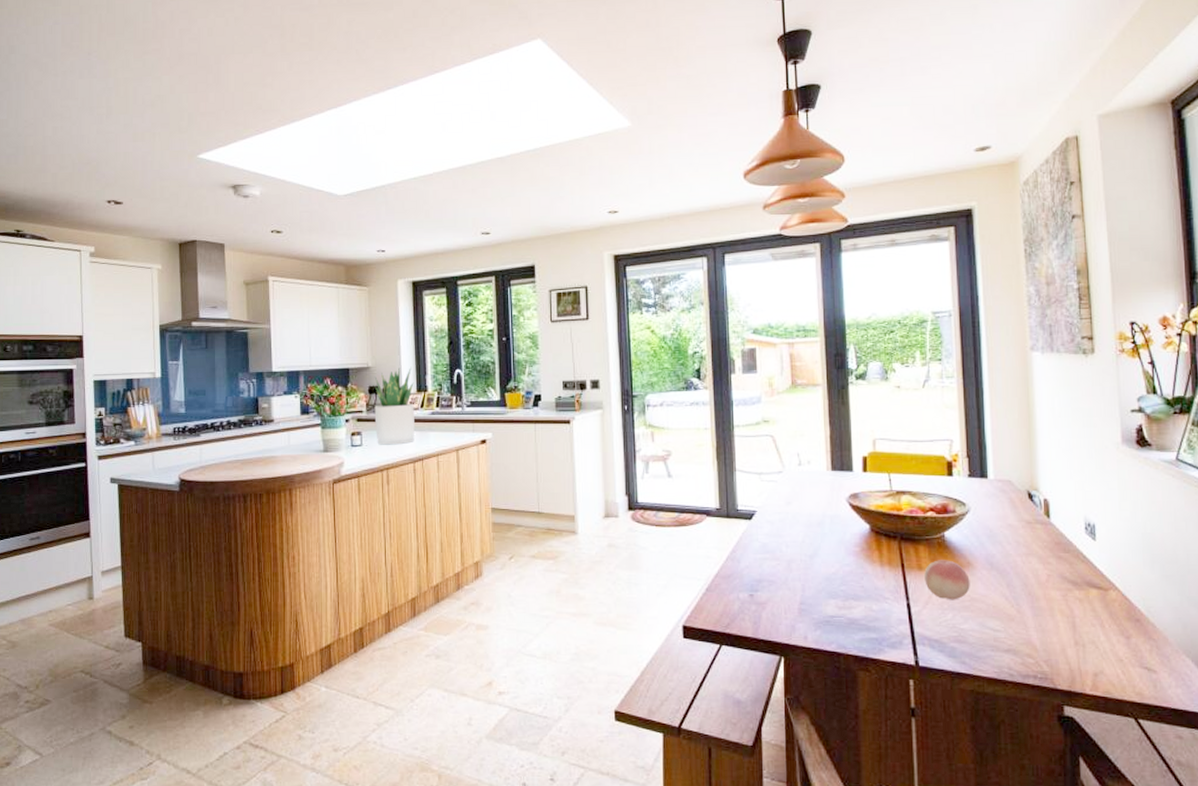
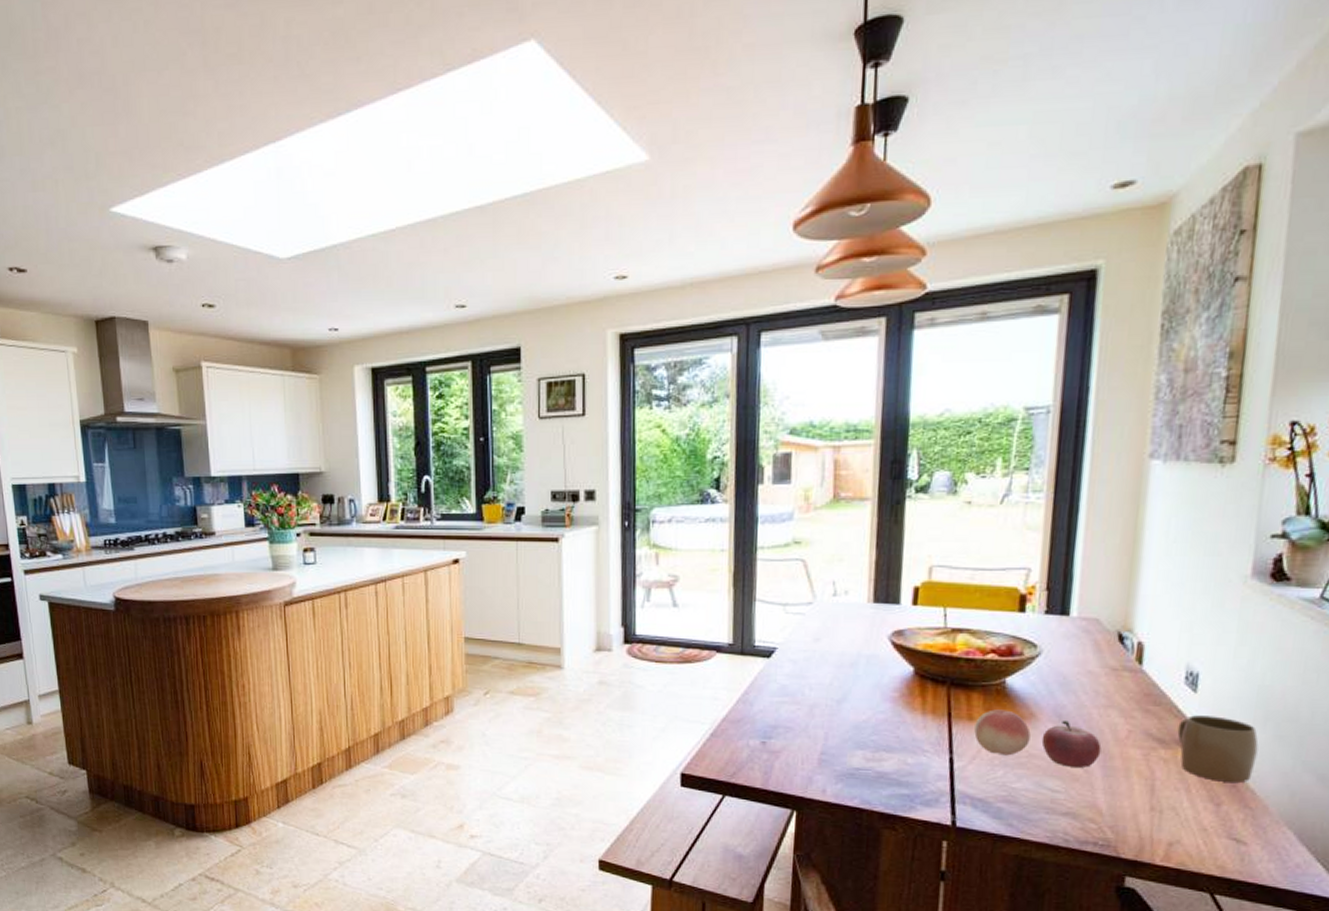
planter: present [374,366,414,445] -> none [328,471,376,564]
fruit: none [979,568,1028,608] -> present [1041,720,1102,768]
mug: none [1086,560,1151,617] -> present [1177,715,1259,783]

